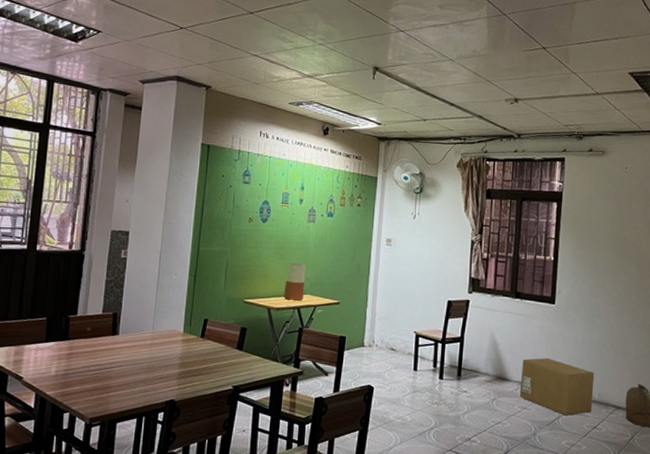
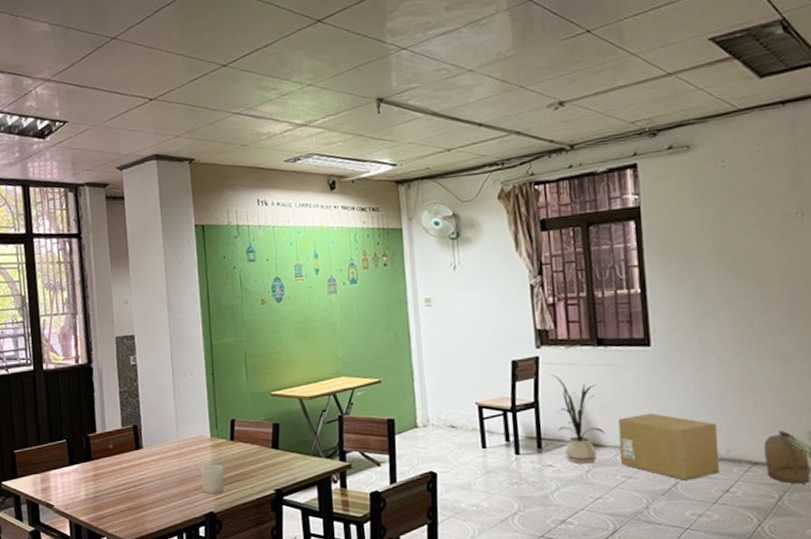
mug: none [167,357,190,383] -> present [200,464,225,494]
vase: present [283,263,305,301] -> none [313,342,338,386]
house plant: none [475,315,511,394] -> present [549,373,605,464]

